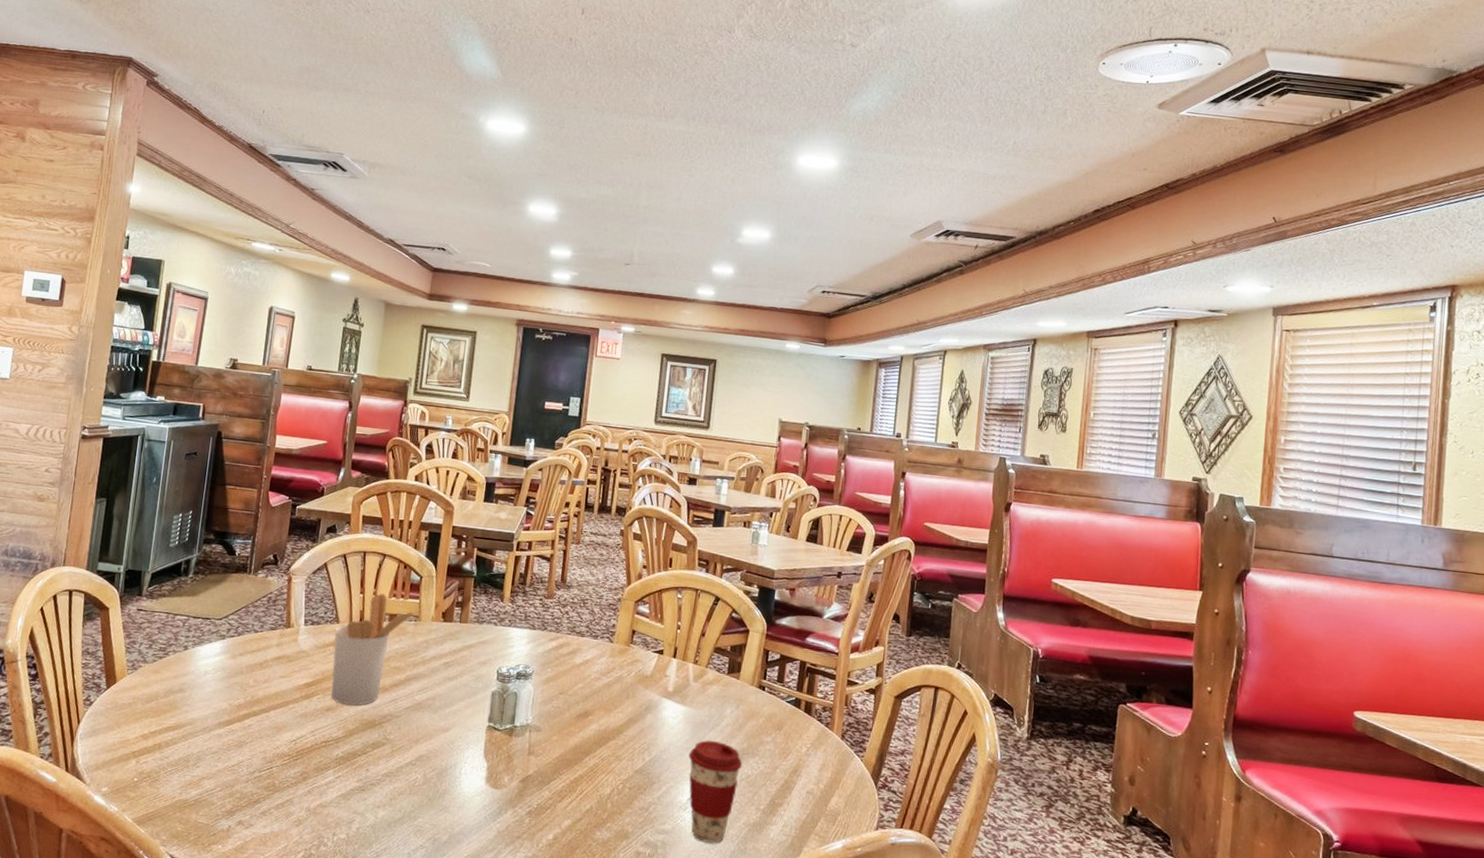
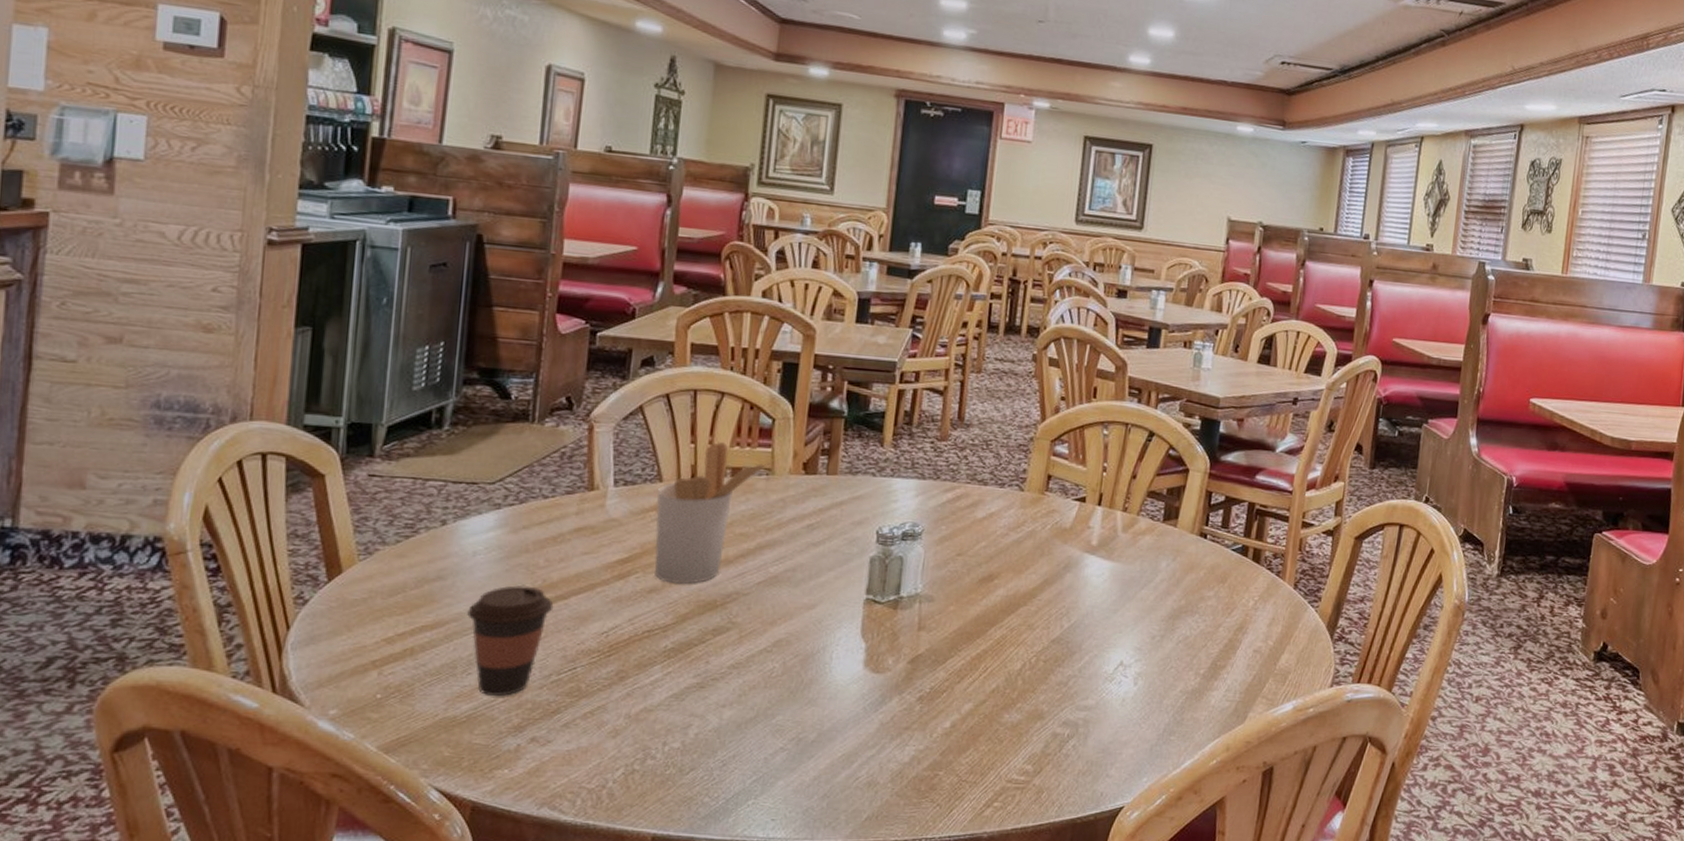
coffee cup: none [198,699,259,786] -> present [467,585,554,696]
coffee cup: present [688,739,742,843] -> none [1116,598,1179,716]

